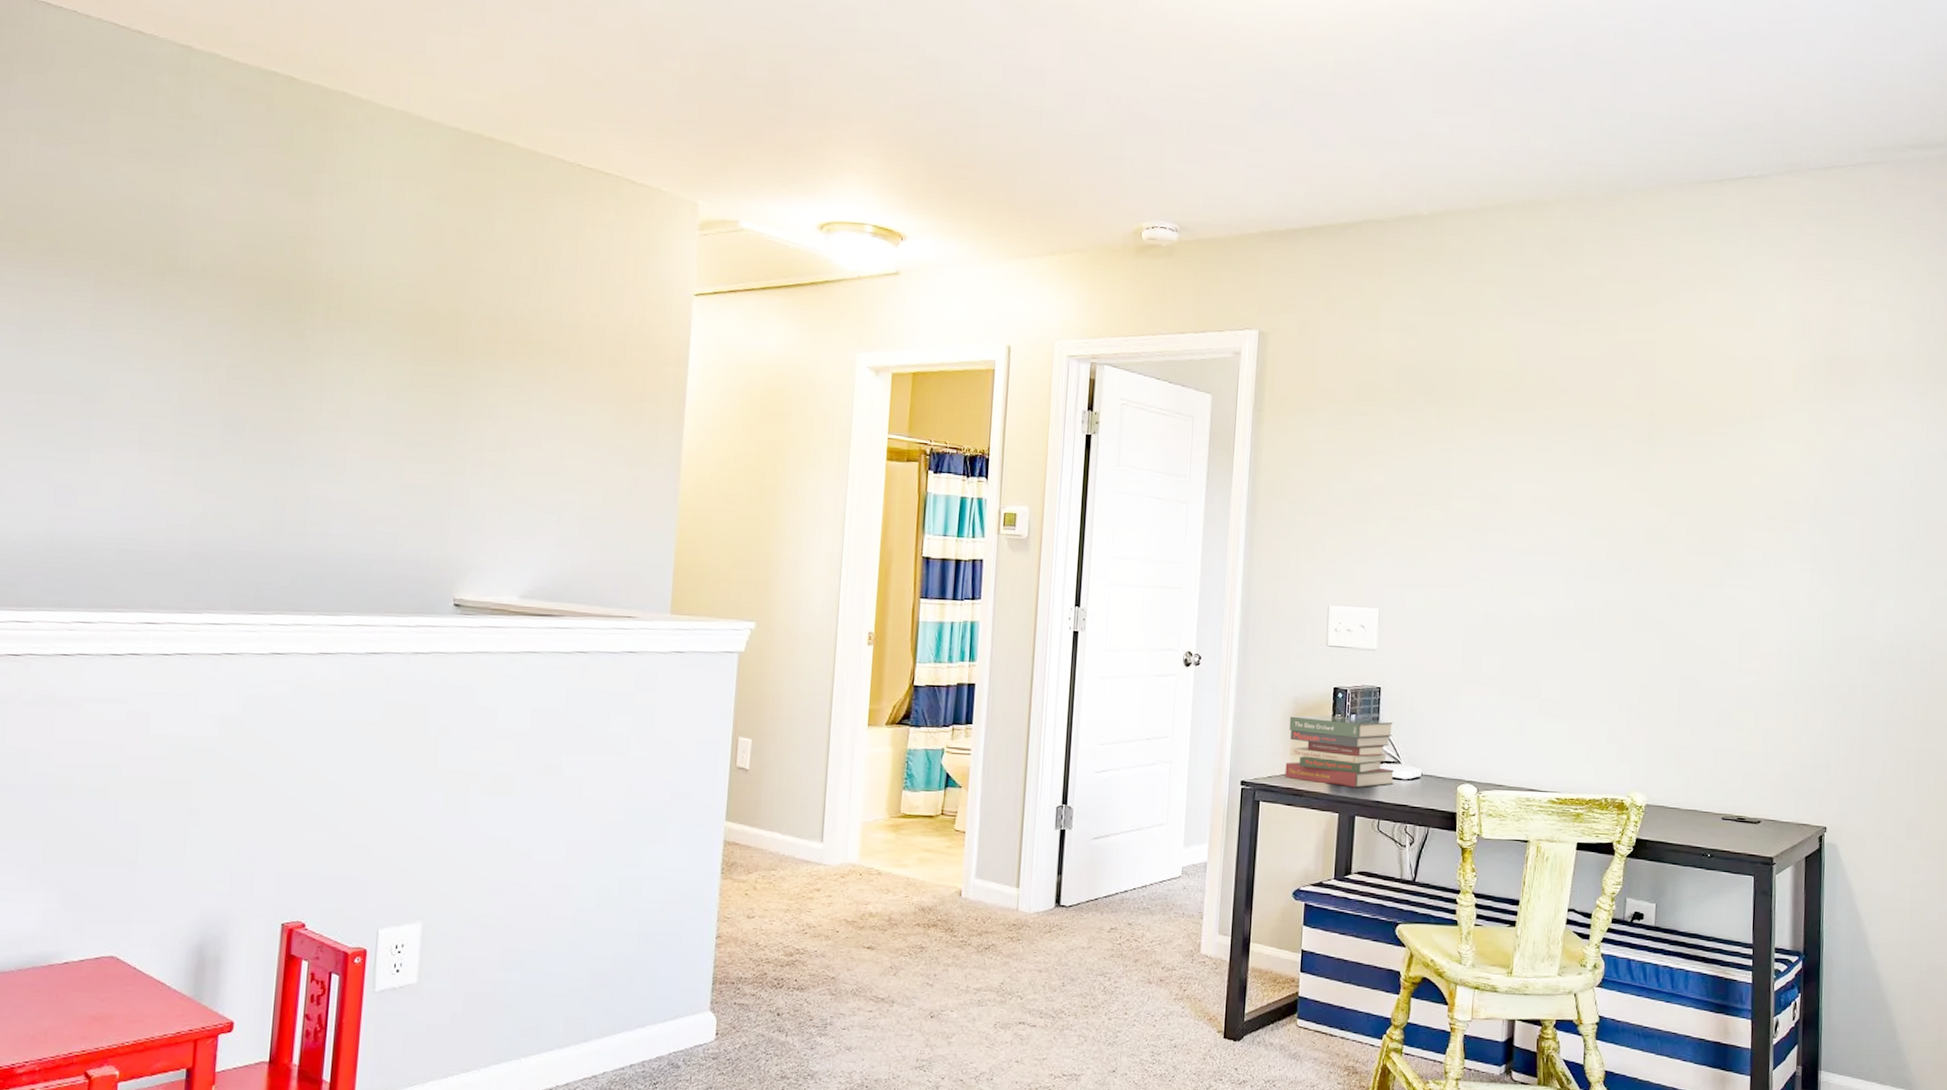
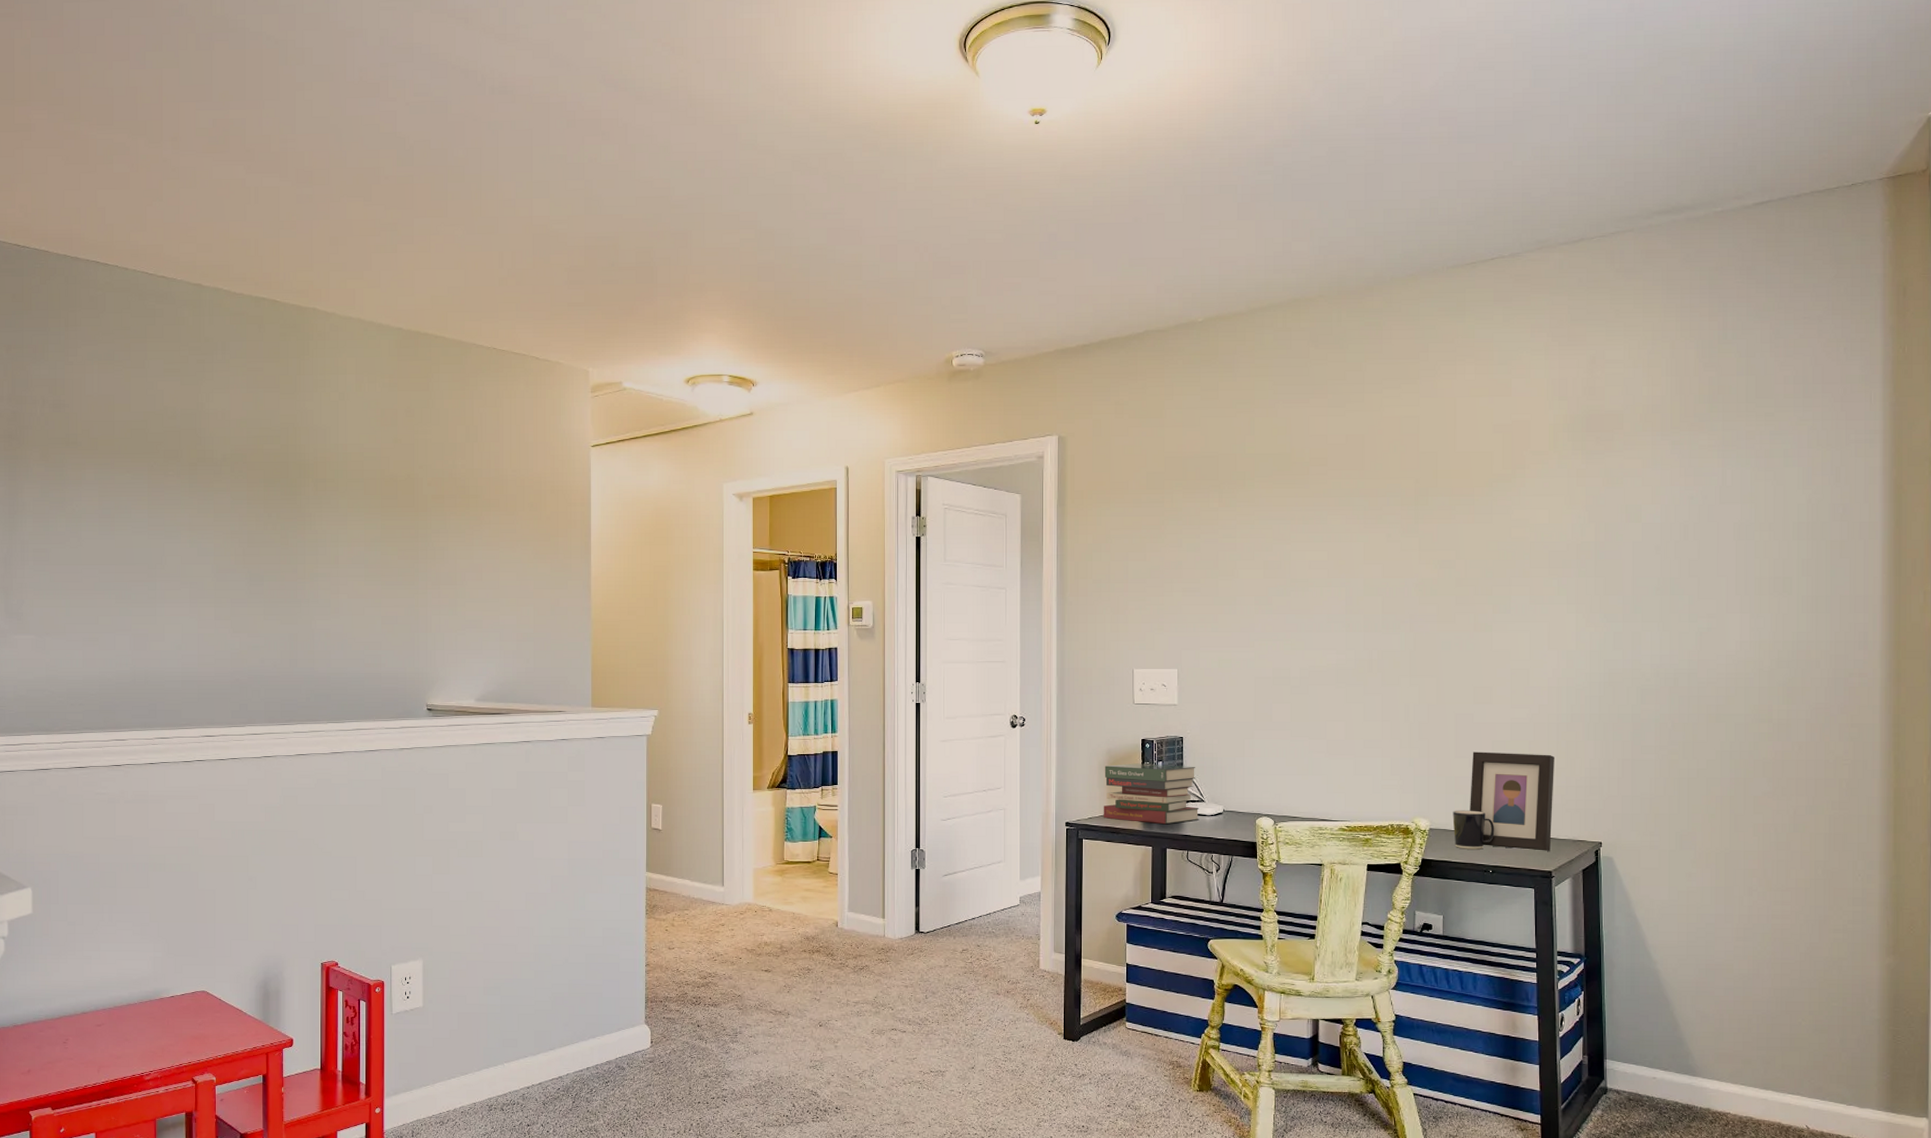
mug: none [1671,785,1716,830] -> present [1452,810,1495,849]
picture frame: none [1690,720,1781,835] -> present [1470,751,1554,851]

